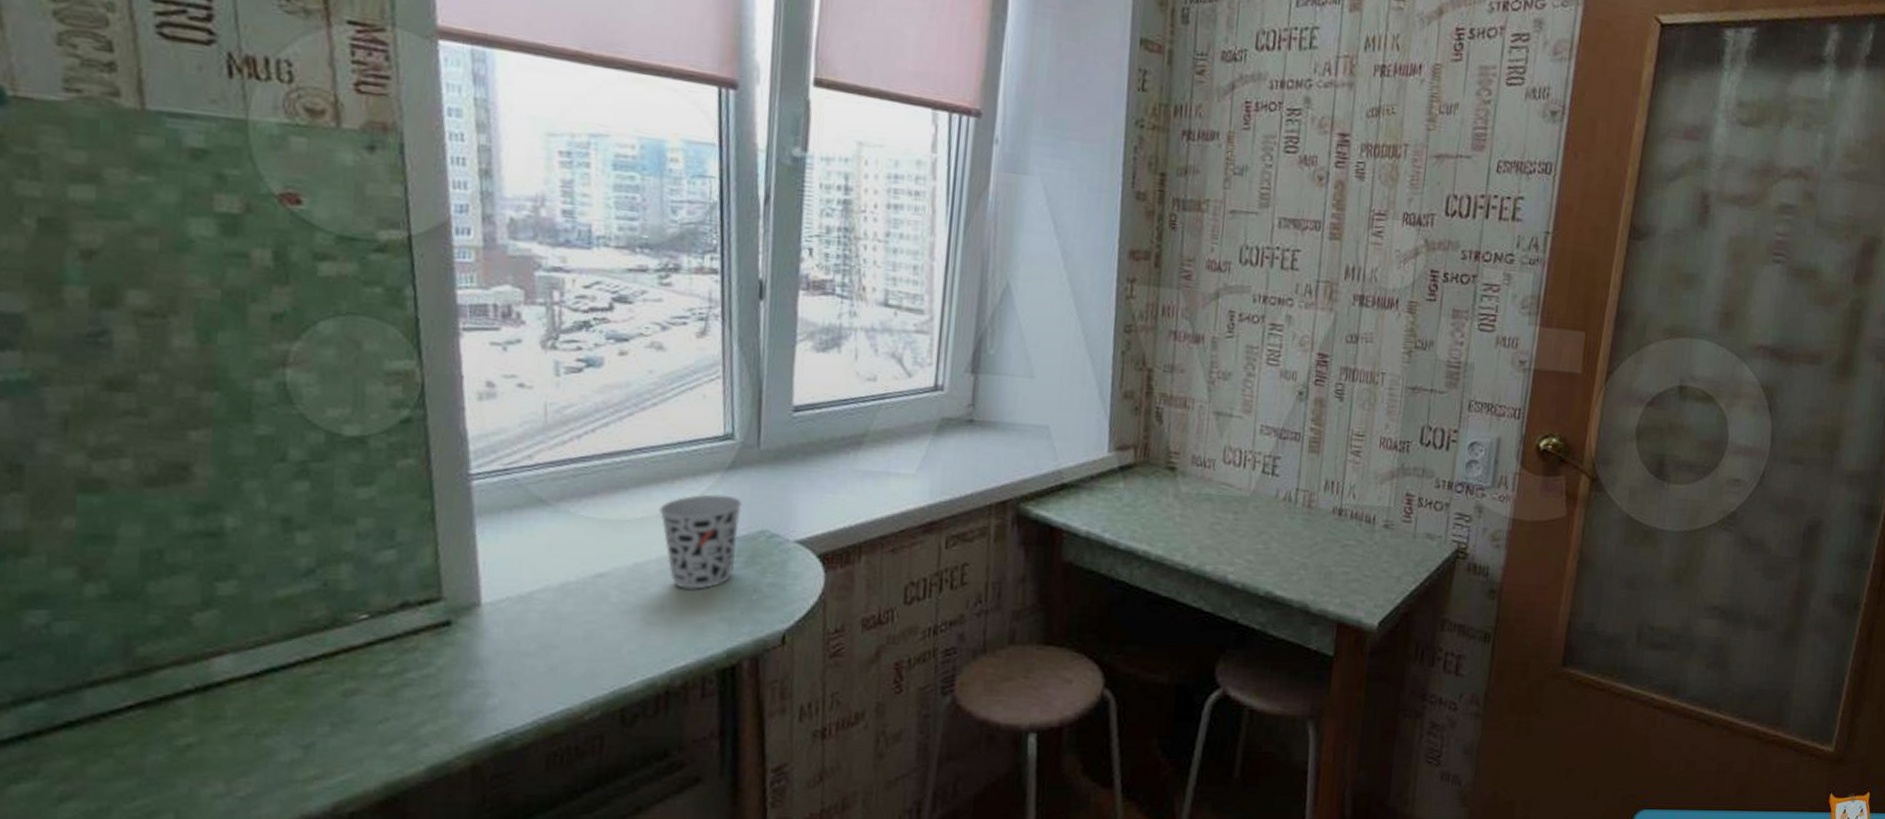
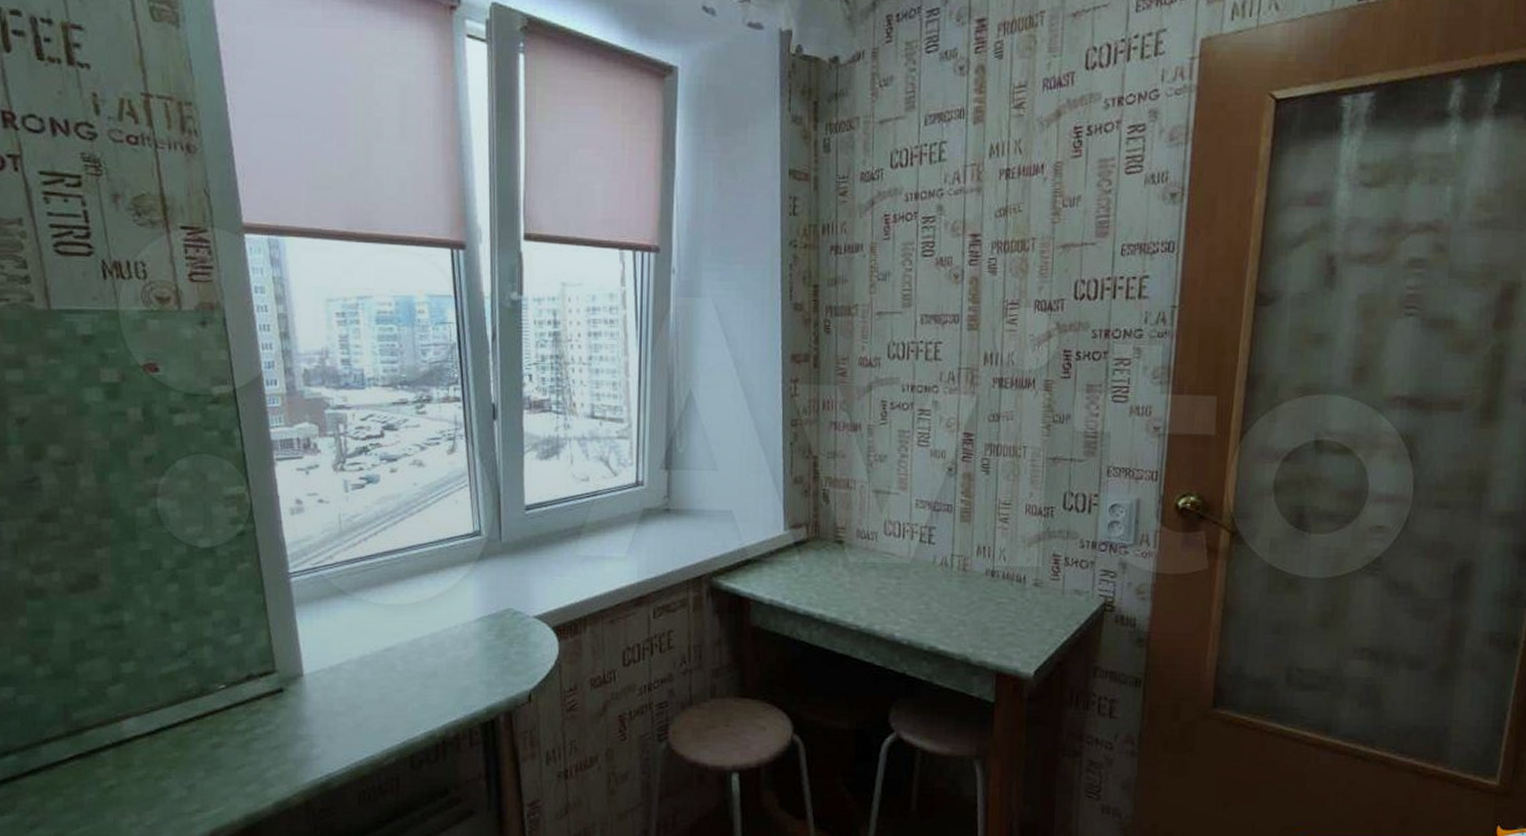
cup: present [659,493,742,590] -> none [428,581,491,659]

